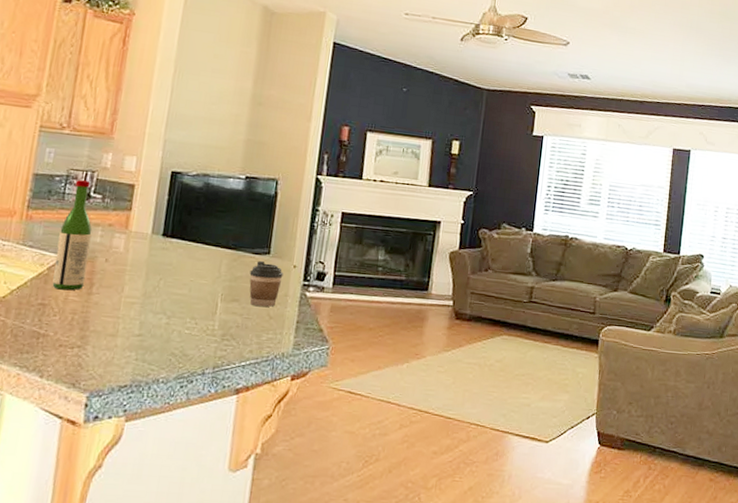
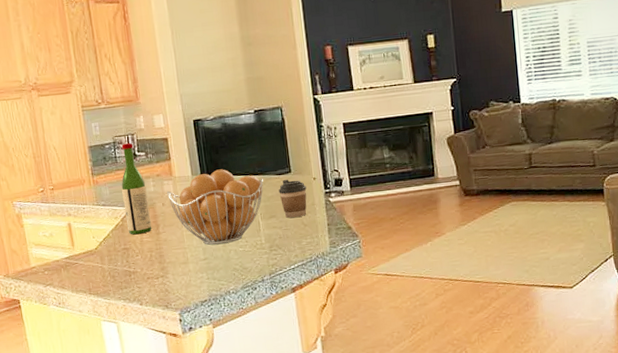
fruit basket: none [114,233,236,322] -> present [166,169,264,245]

